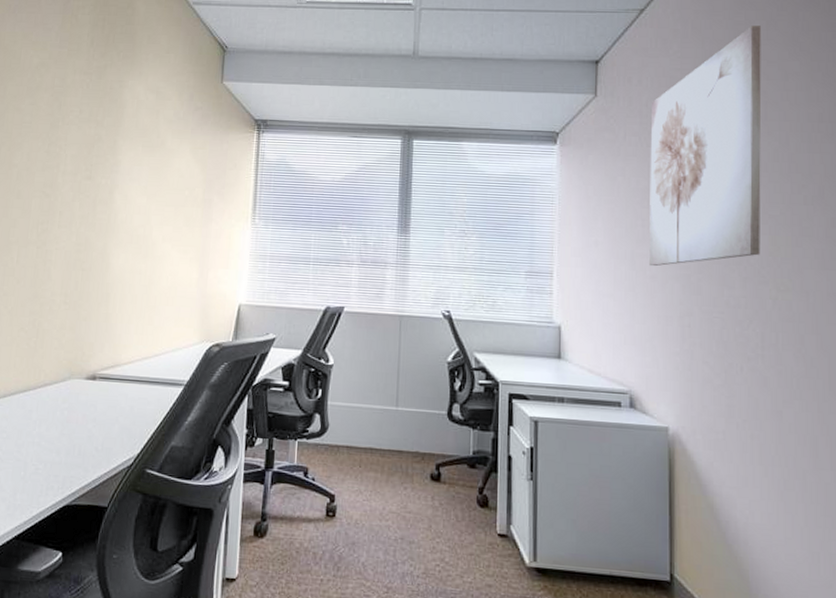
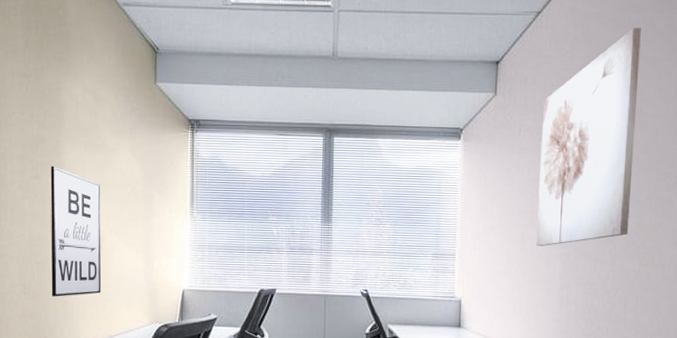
wall art: none [94,166,157,309] -> present [50,166,101,297]

